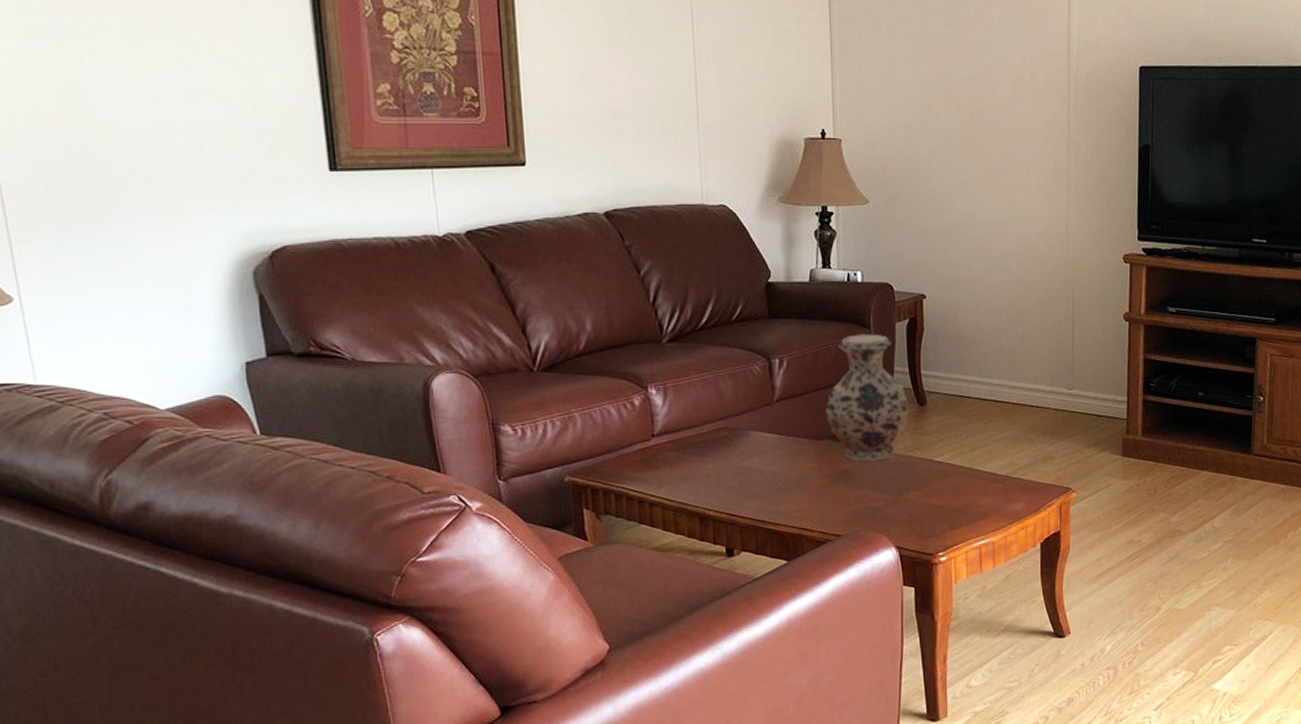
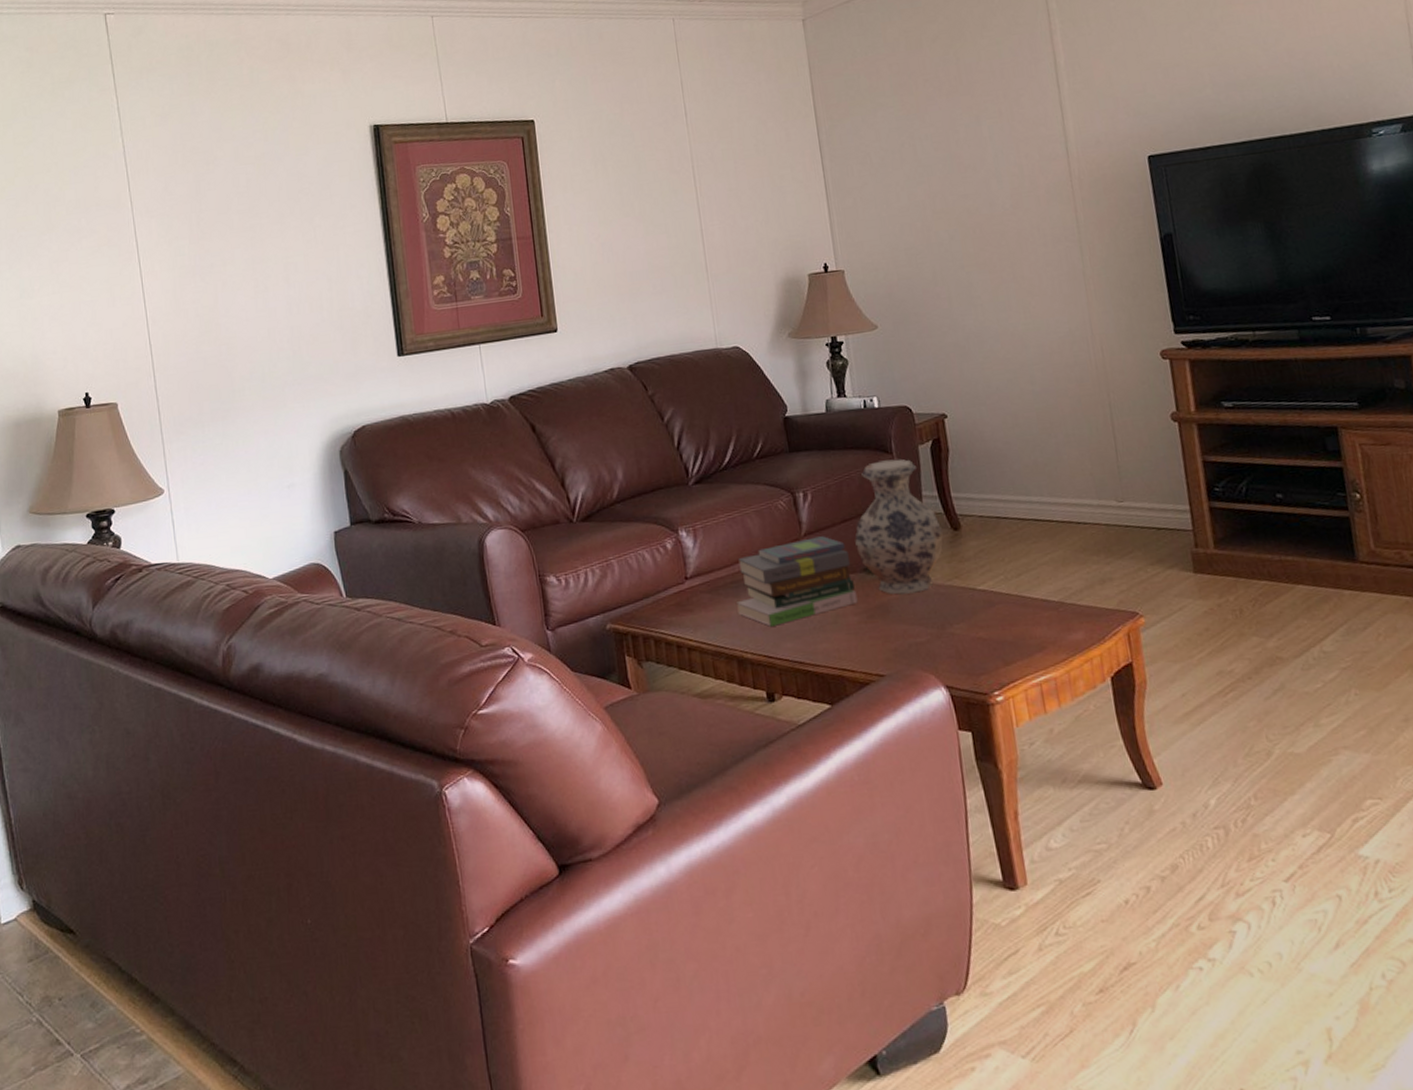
books: none [702,403,823,486] -> present [735,536,858,627]

